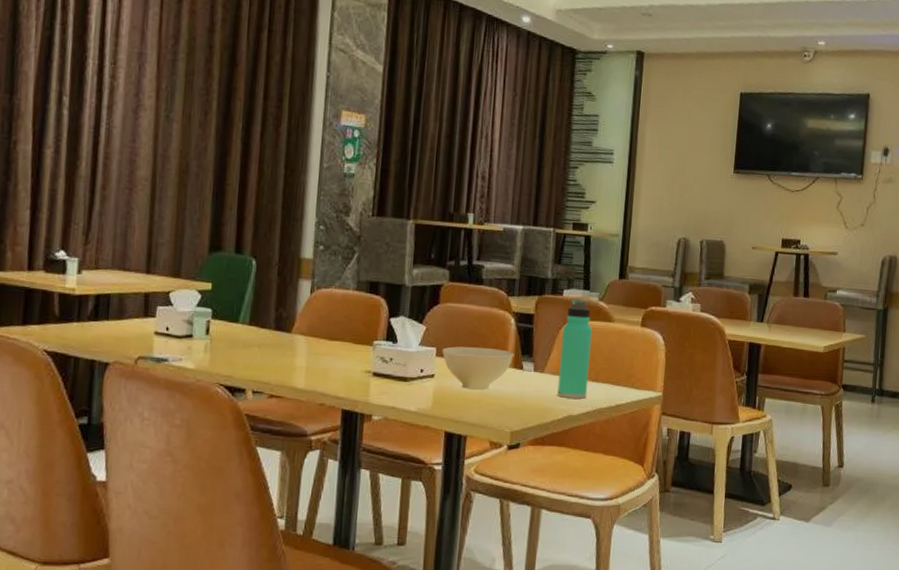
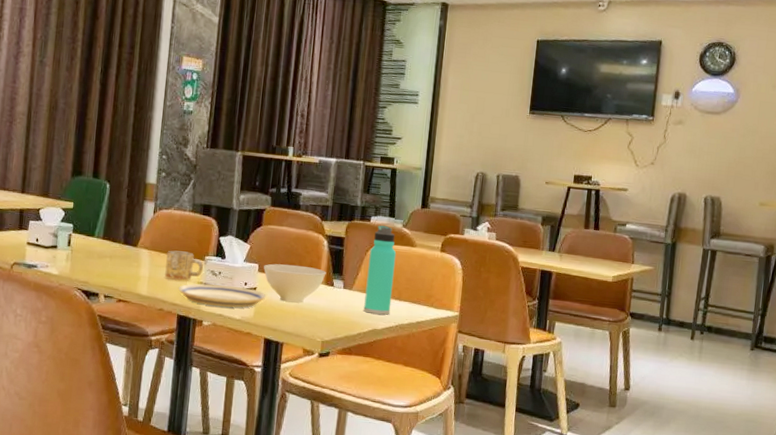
mug: none [325,335,372,371] -> present [165,250,204,282]
plate: none [341,372,446,399] -> present [178,283,266,308]

